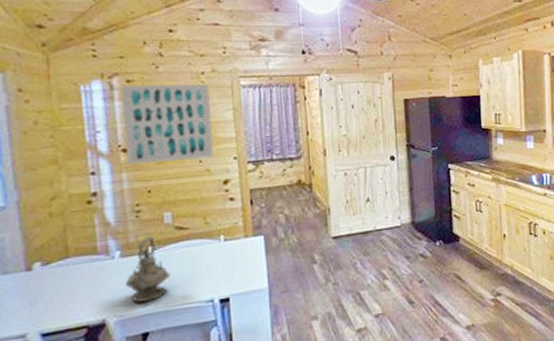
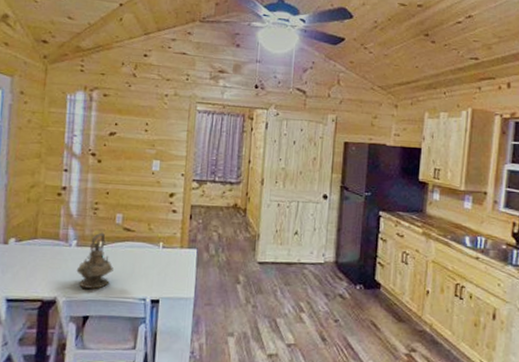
wall art: present [120,83,215,165] -> none [94,99,170,172]

